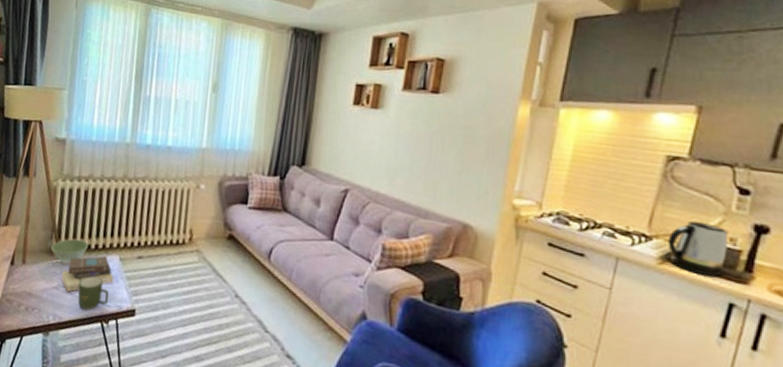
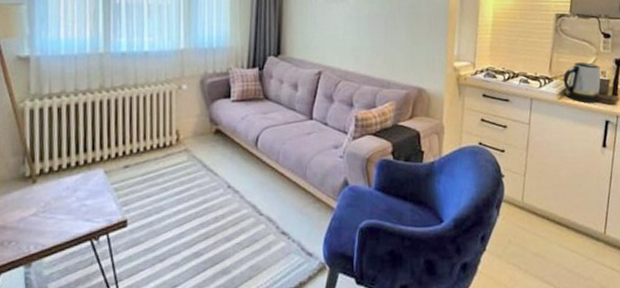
bowl: present [51,239,89,266] -> none [24,159,68,189]
books: present [61,255,114,293] -> none [39,172,100,217]
mug: present [77,276,109,311] -> none [60,194,97,232]

